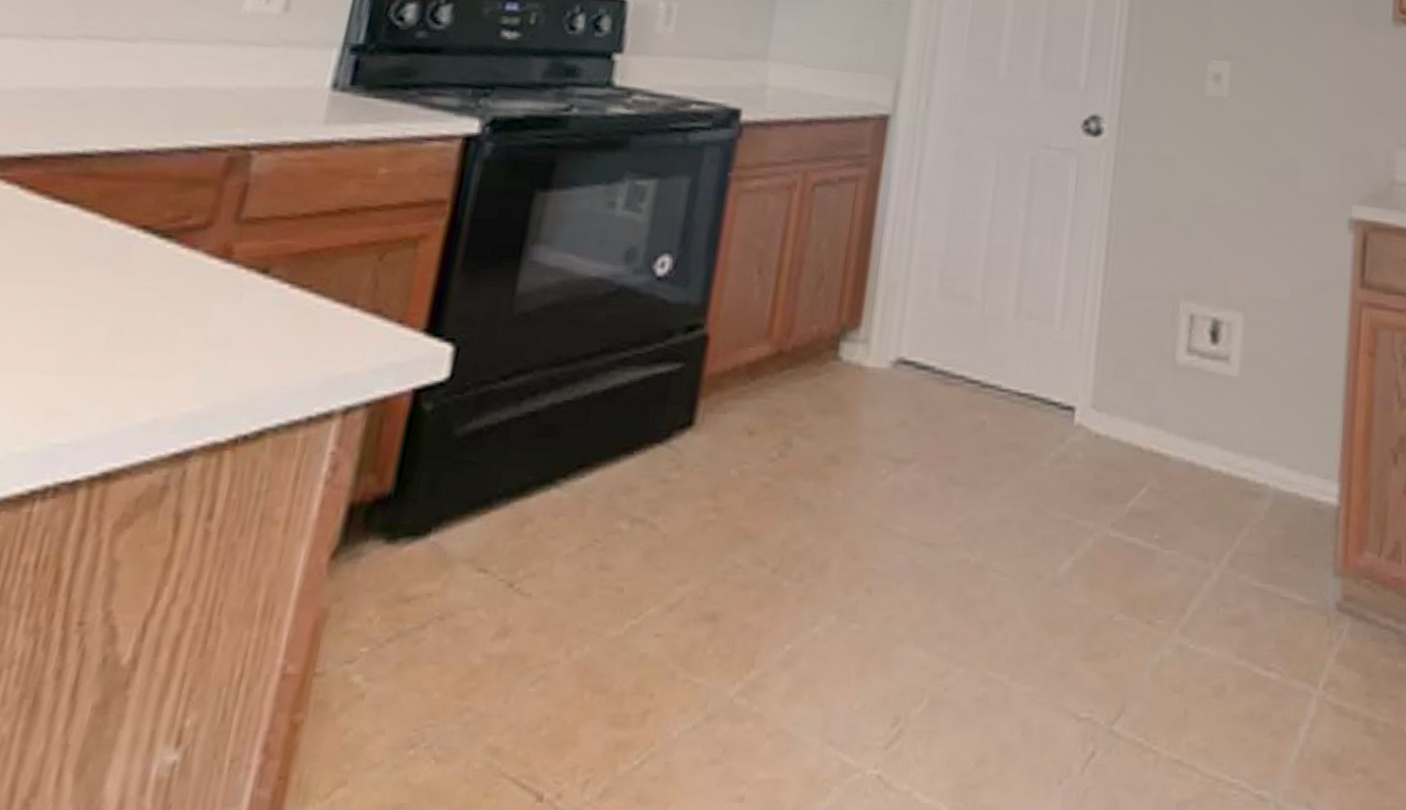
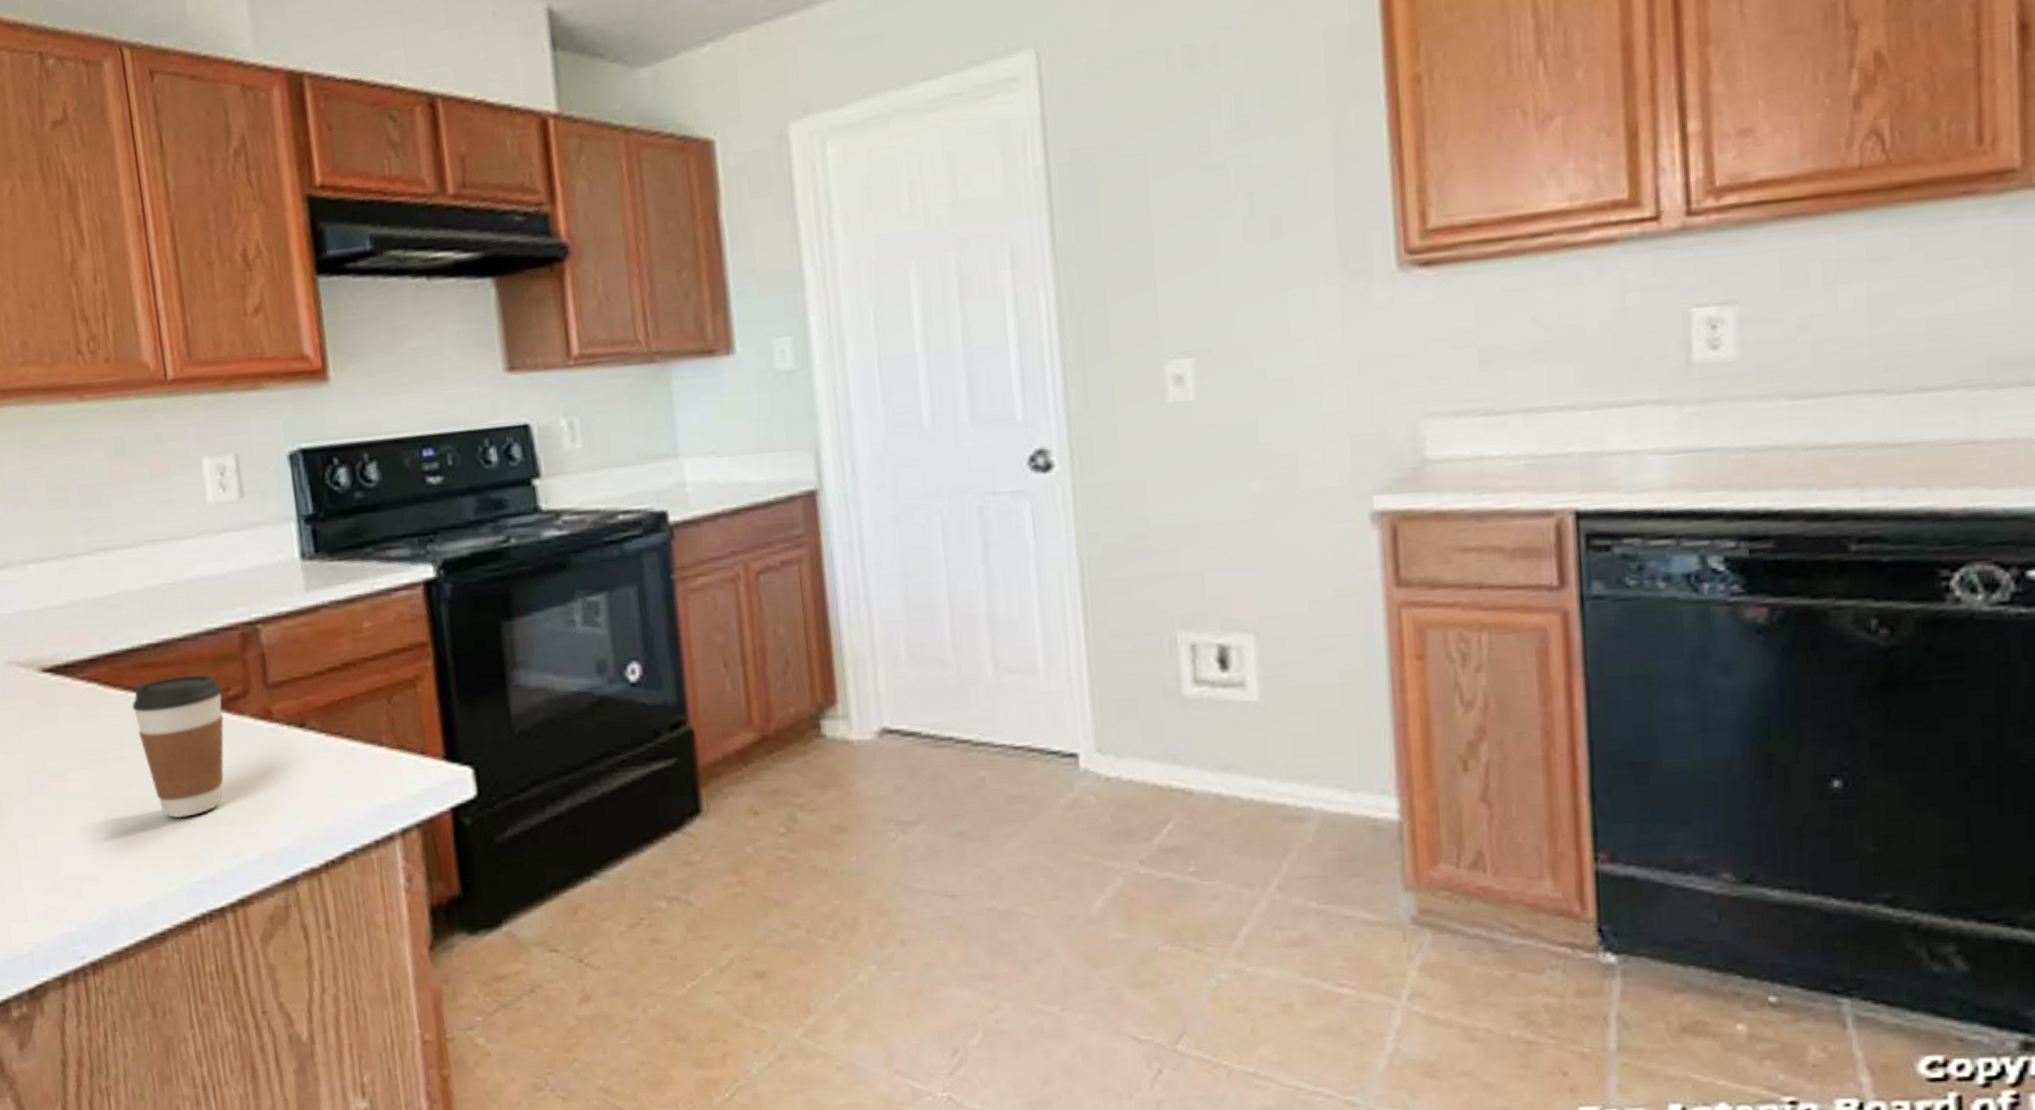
coffee cup: none [42,192,181,363] -> present [132,674,225,819]

